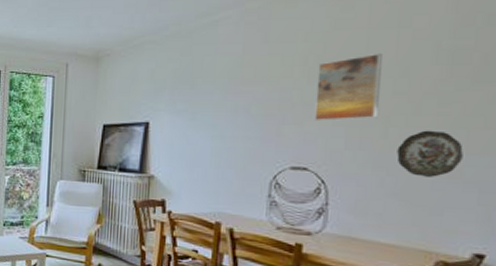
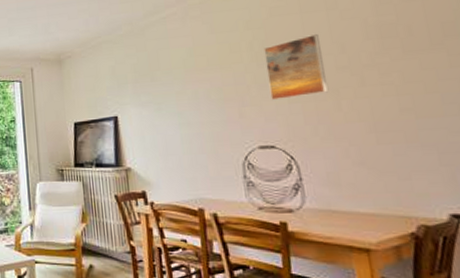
decorative plate: present [397,130,463,177] -> none [353,99,415,144]

